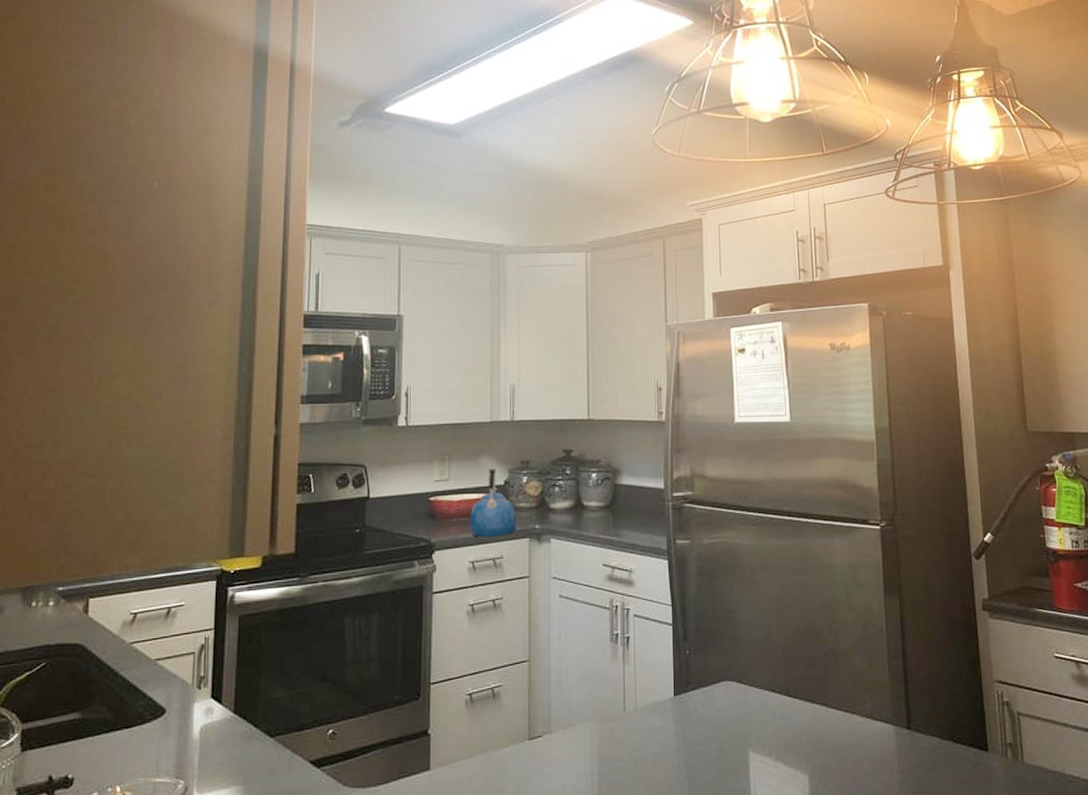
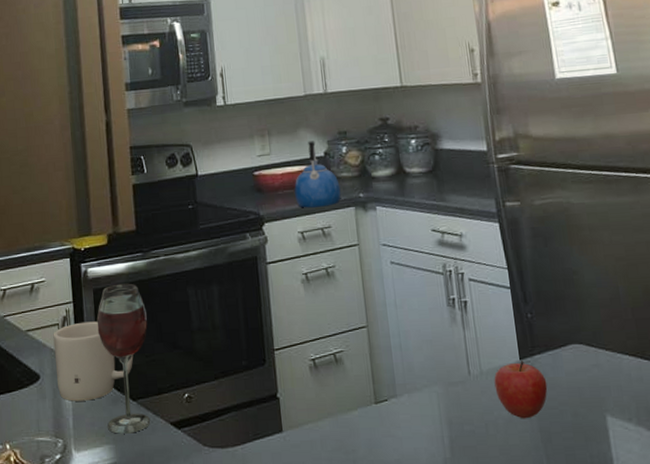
mug: none [185,650,277,738] -> present [53,321,134,401]
wineglass: none [238,610,296,774] -> present [96,283,150,434]
fruit: none [648,697,697,755] -> present [494,360,548,419]

